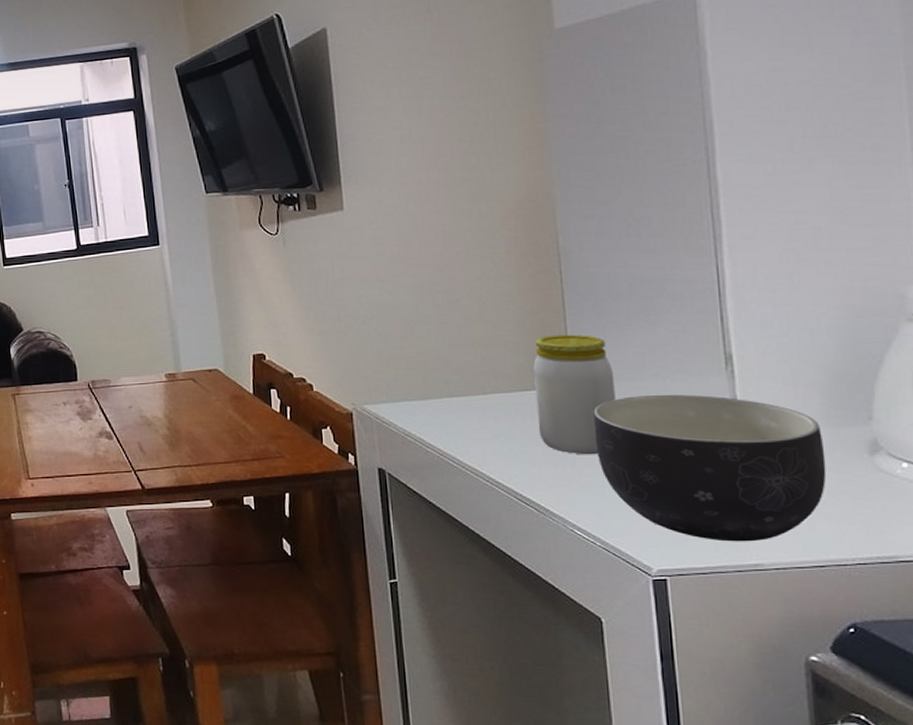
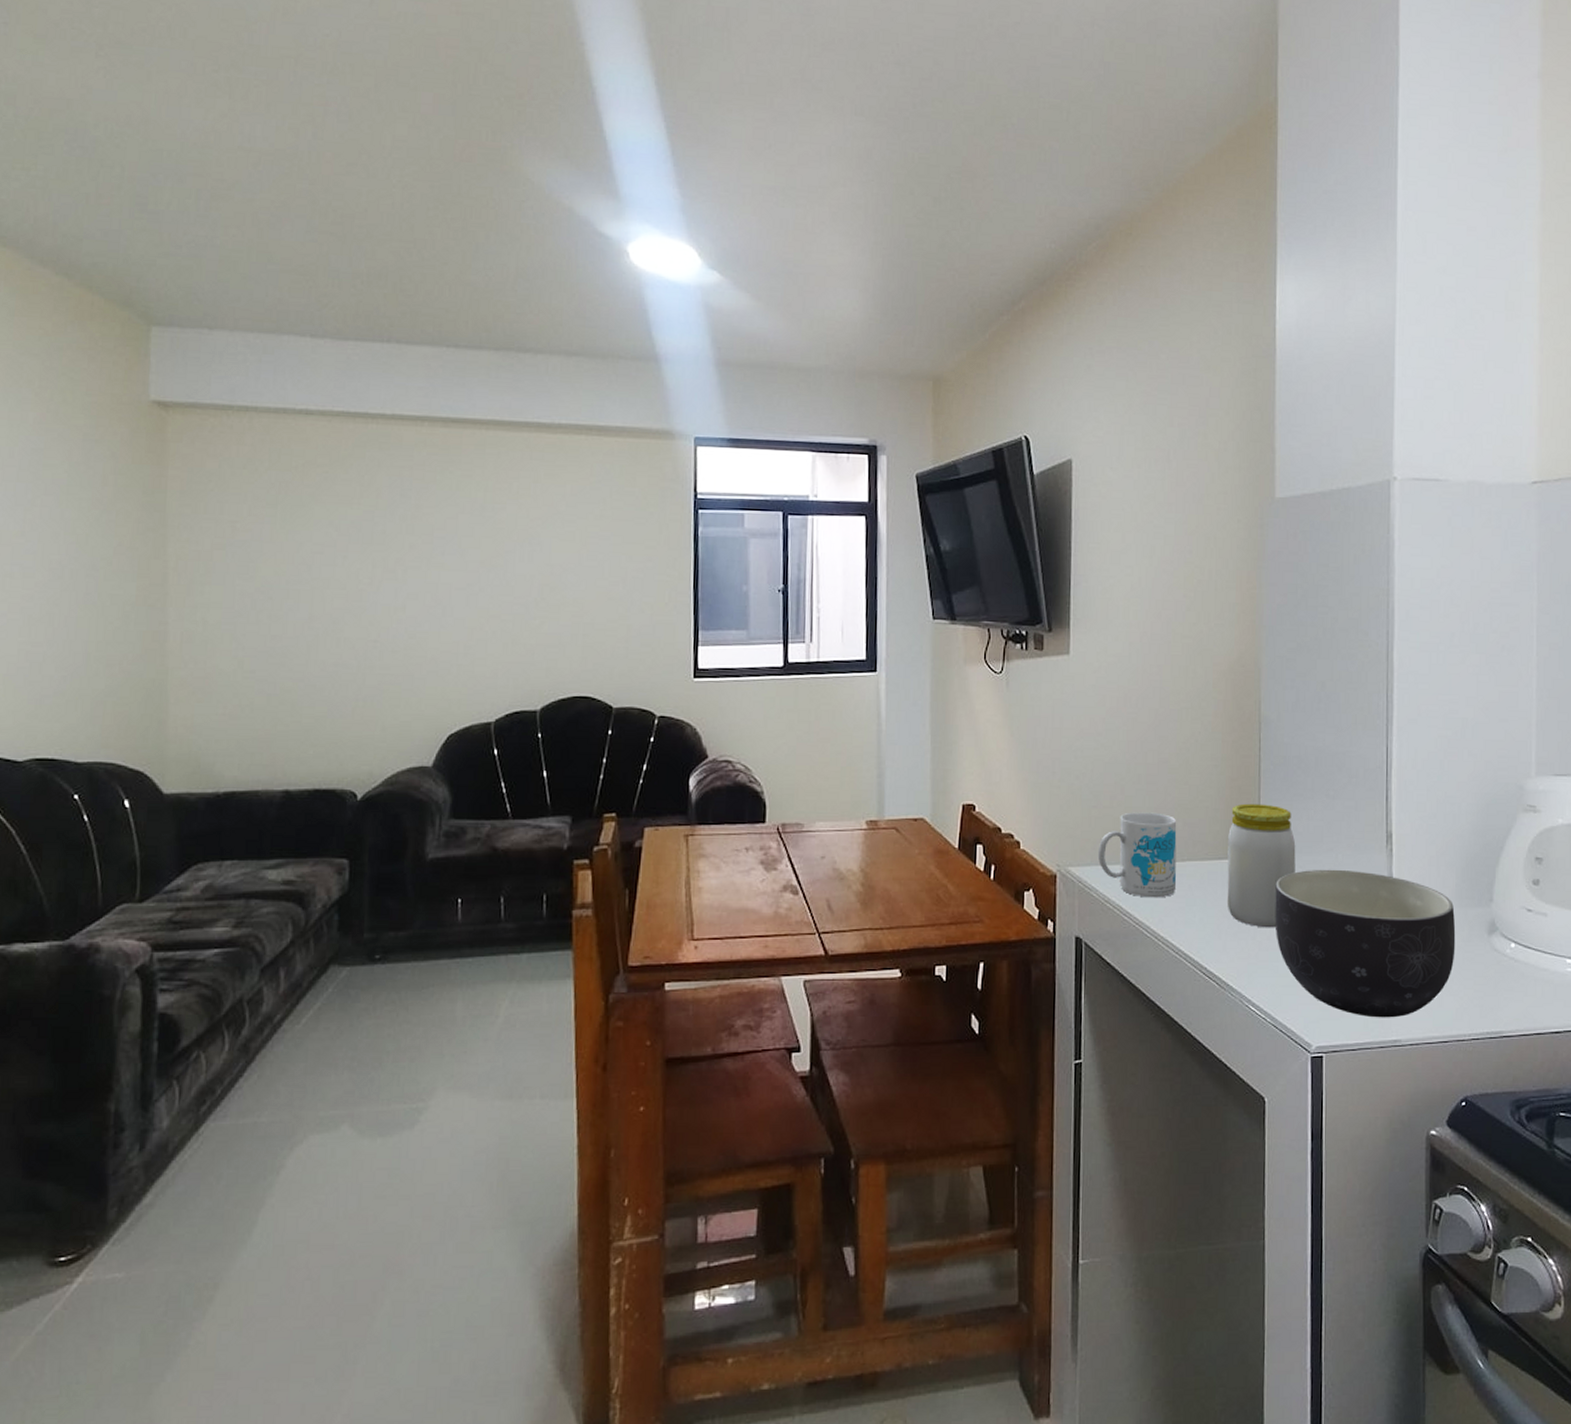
mug: none [392,350,480,430] -> present [1097,812,1177,898]

